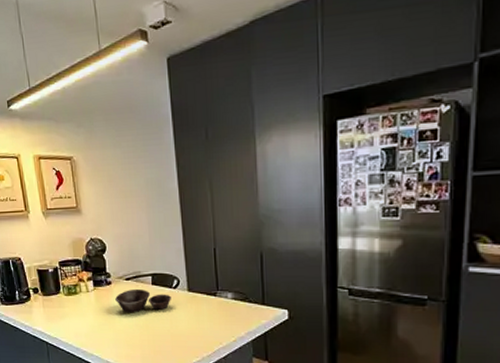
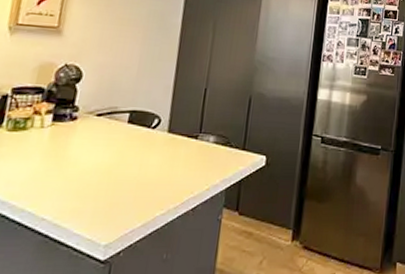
bowl: present [115,288,171,313] -> none [76,126,147,156]

